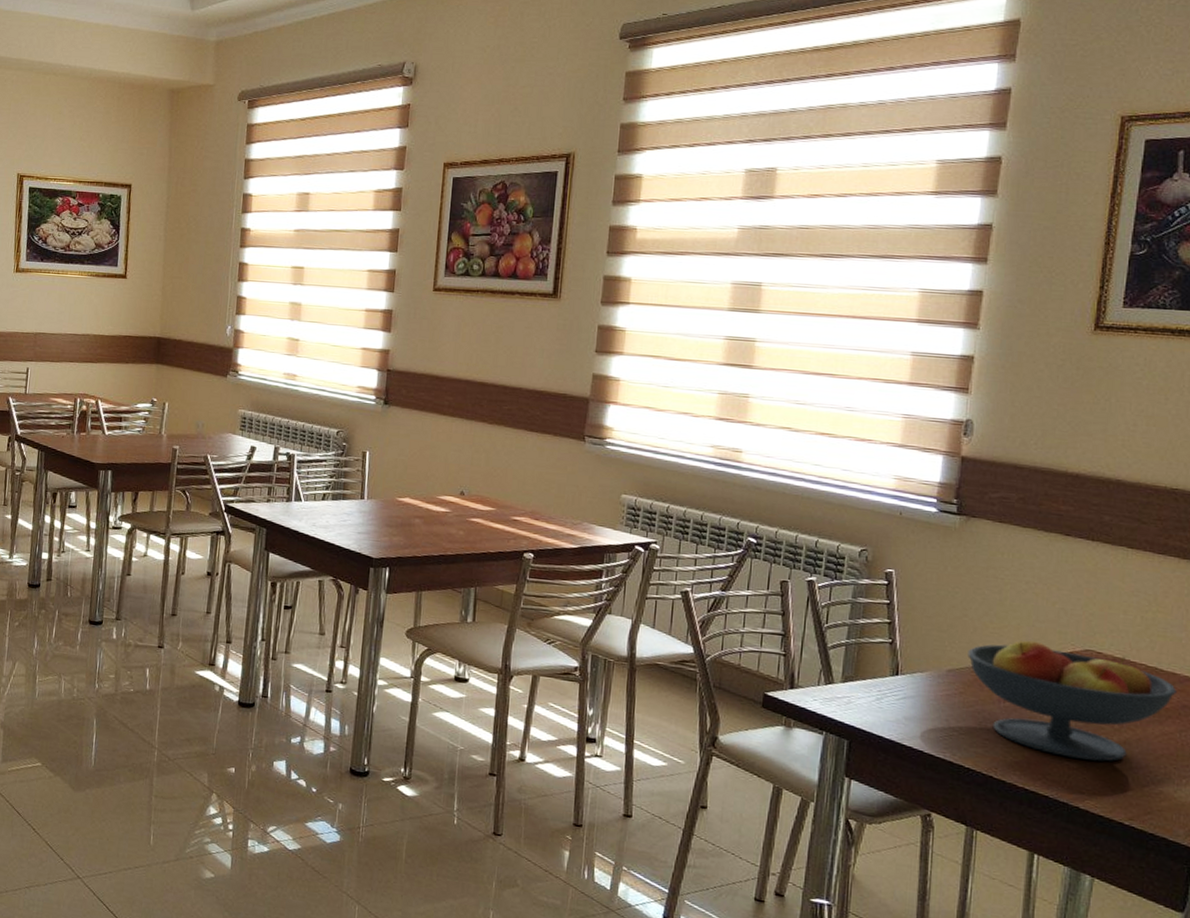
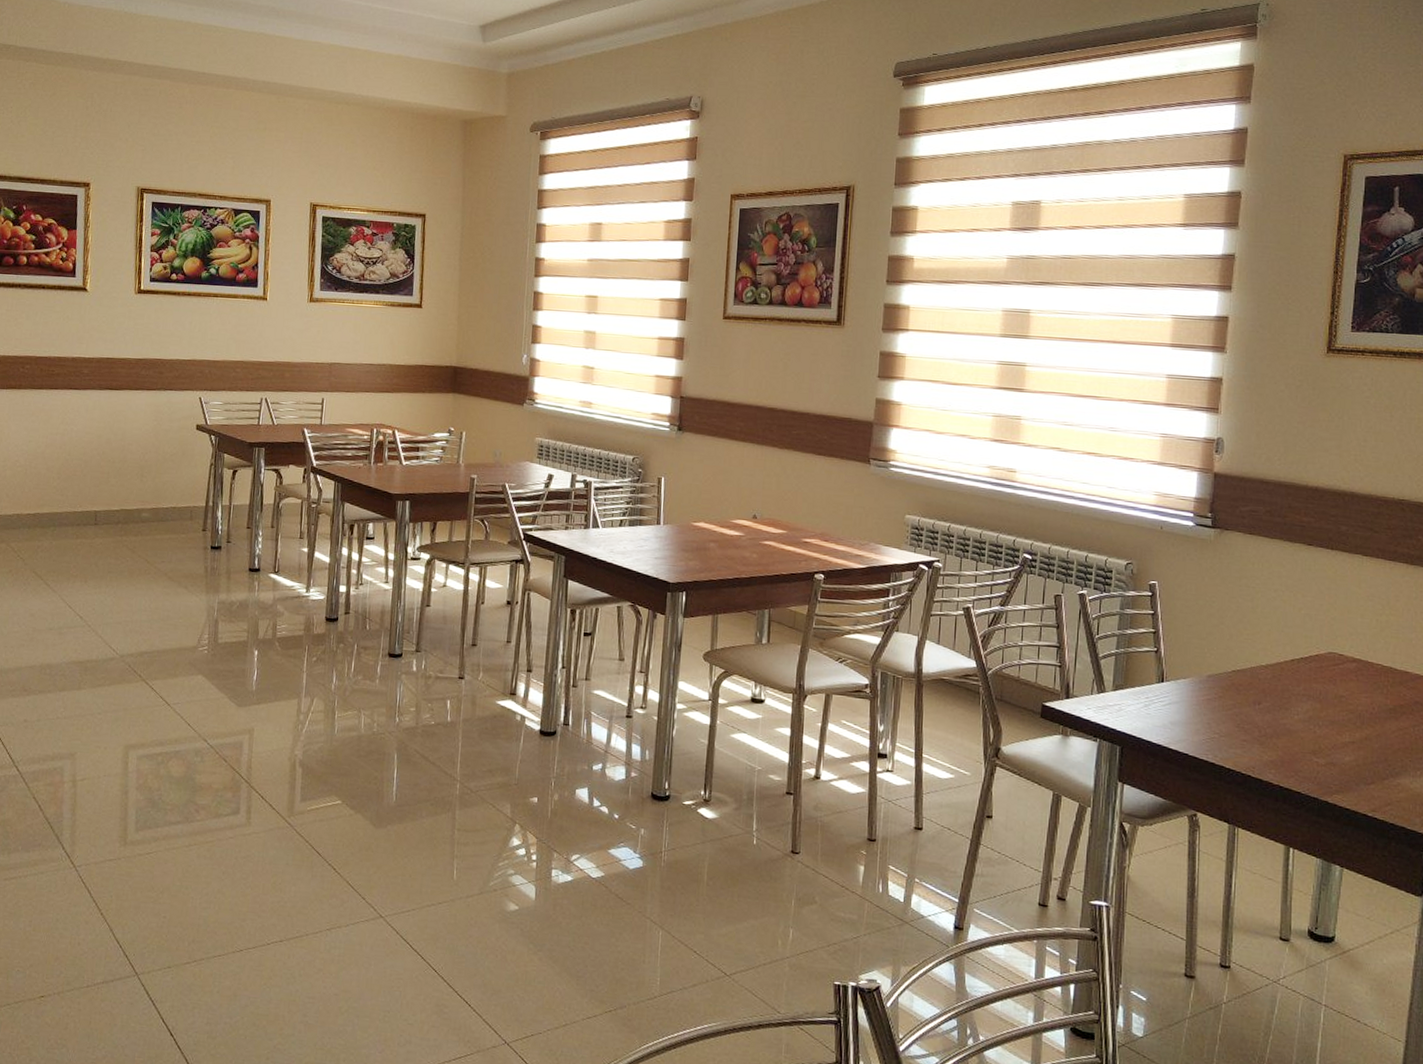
fruit bowl: present [968,640,1177,762] -> none [1225,645,1409,757]

